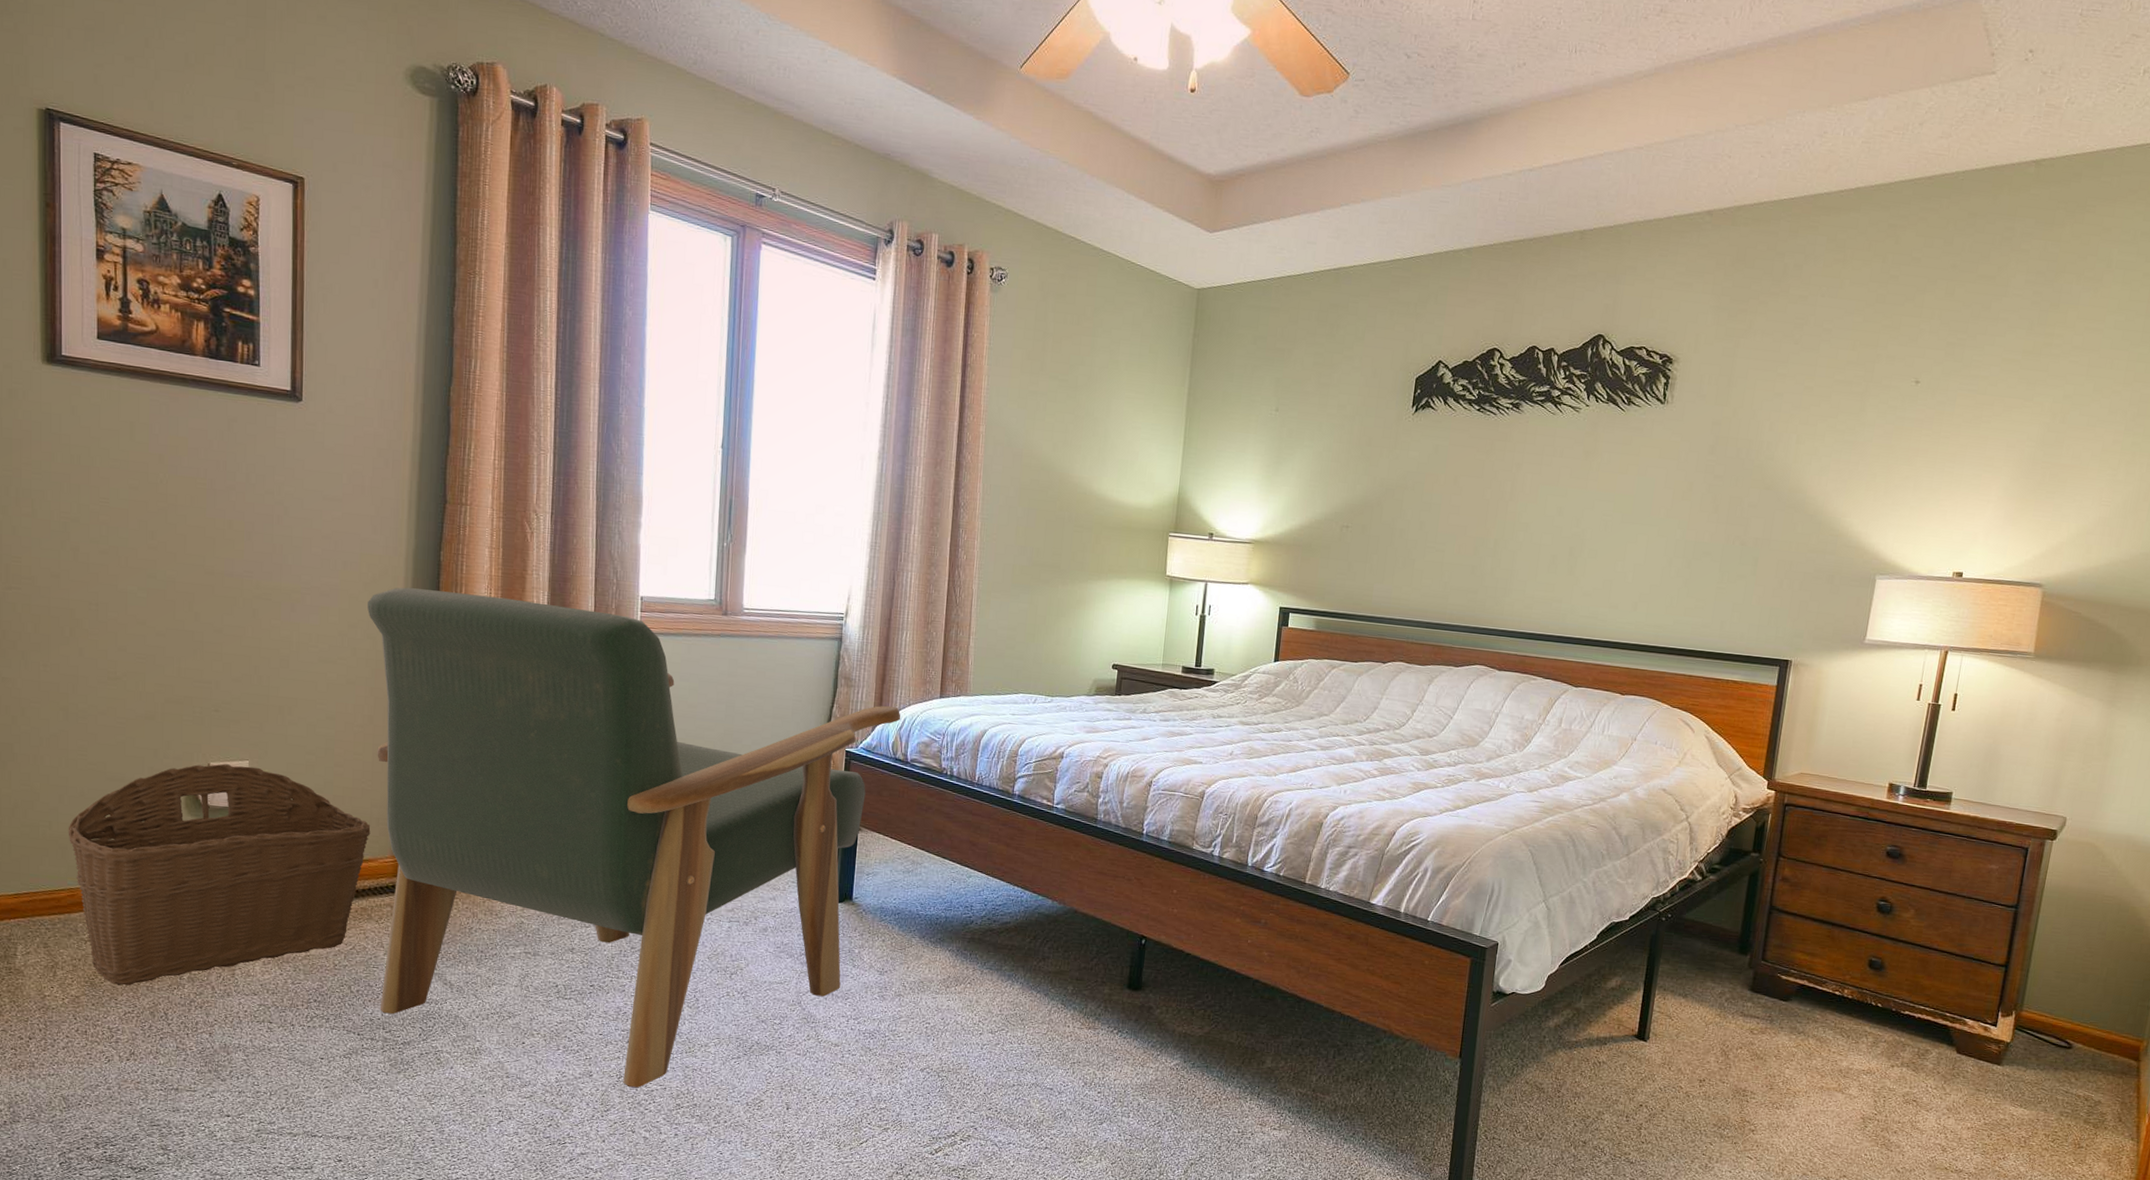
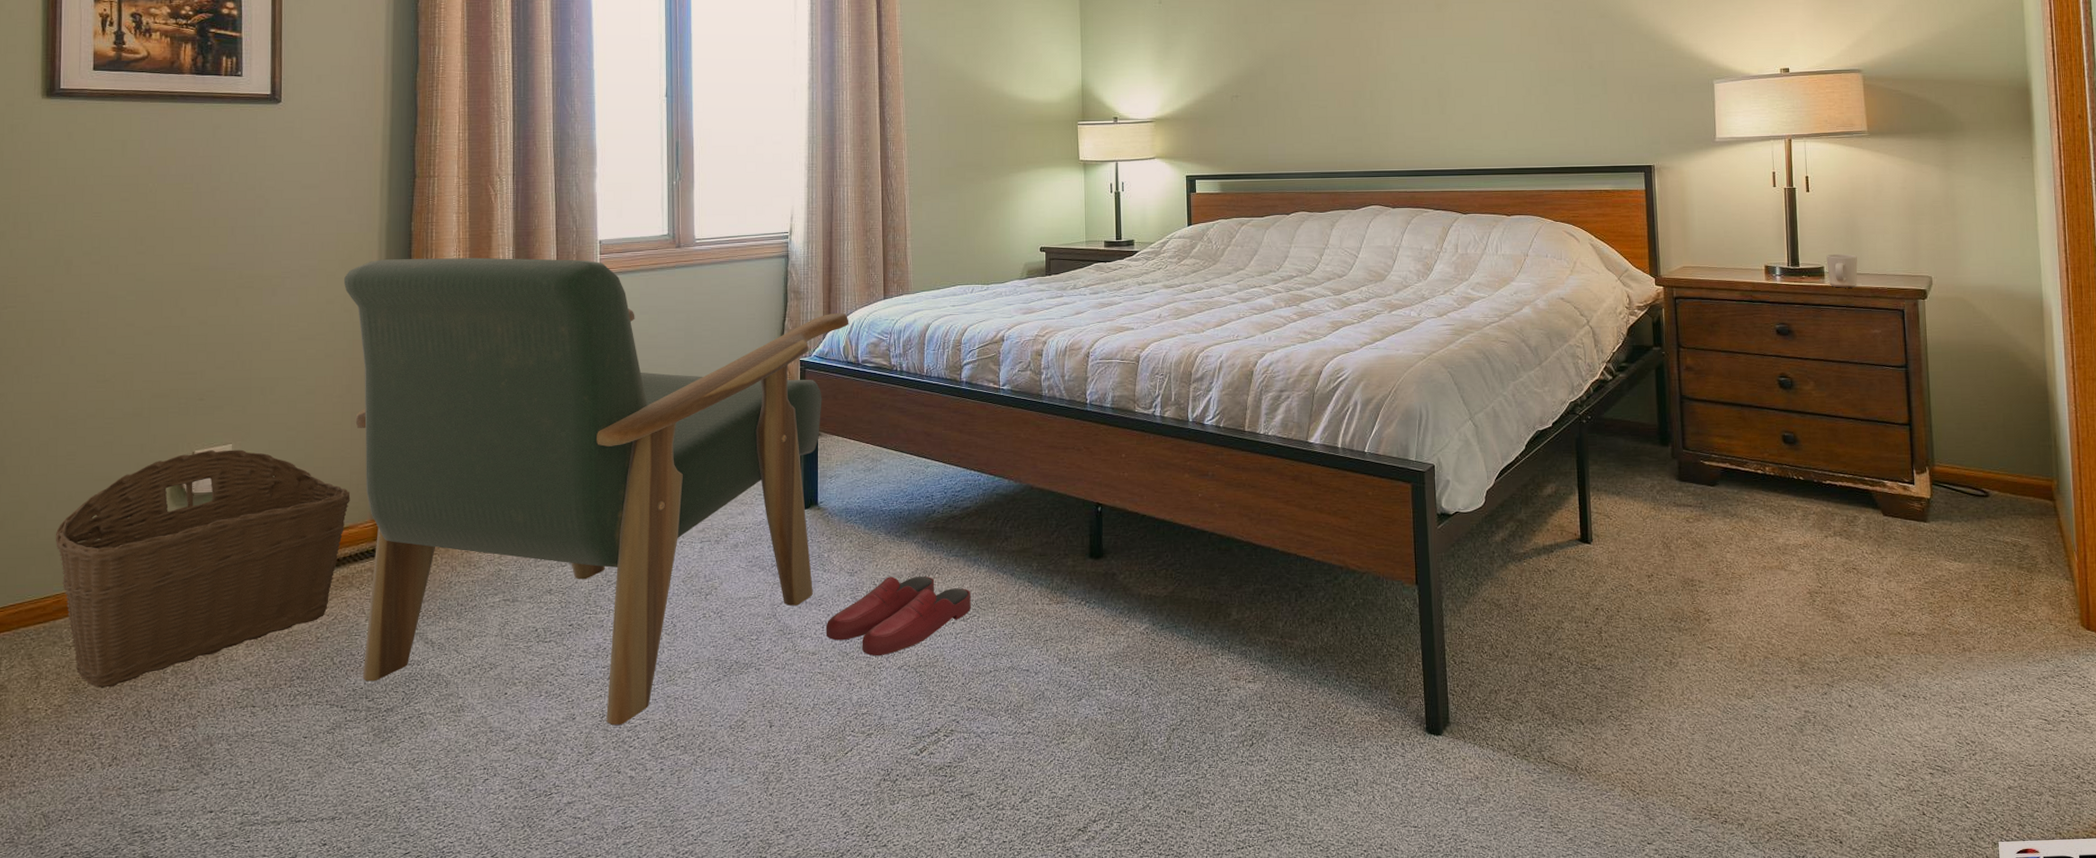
slippers: none [850,980,1002,1056] -> present [826,576,971,656]
mug: none [1954,780,1991,818] -> present [1826,253,1858,288]

